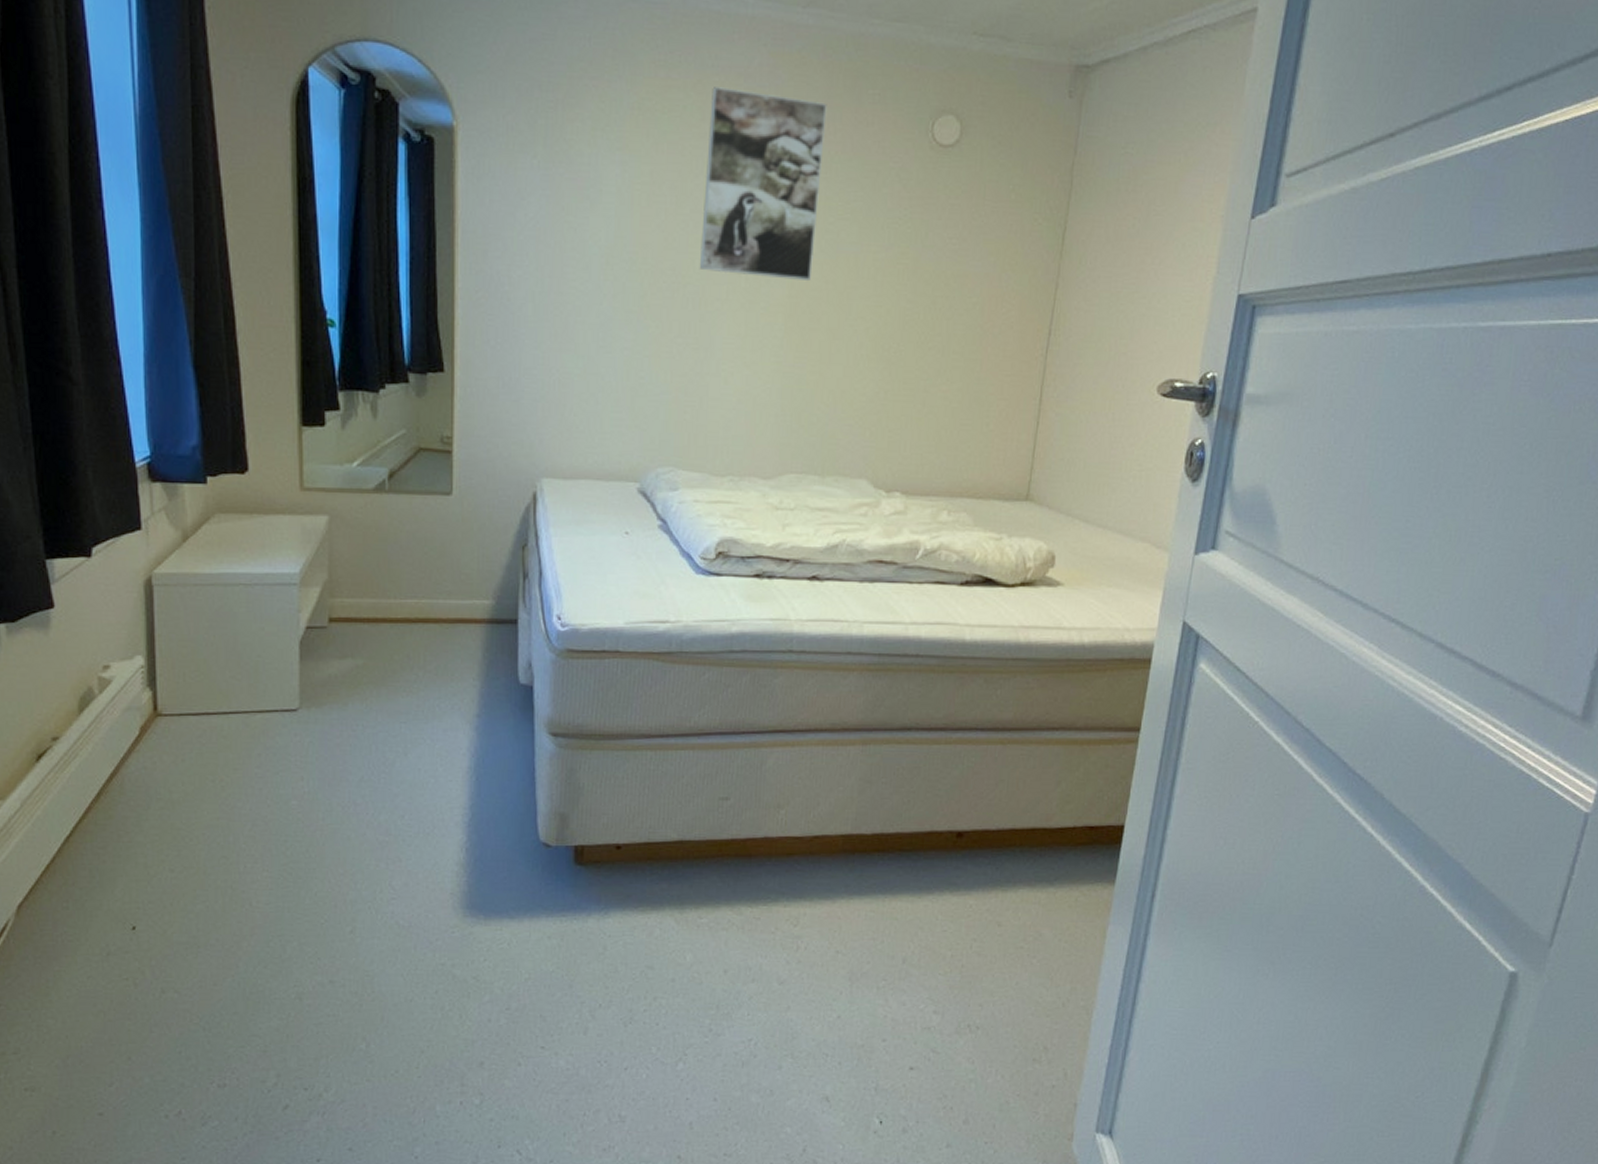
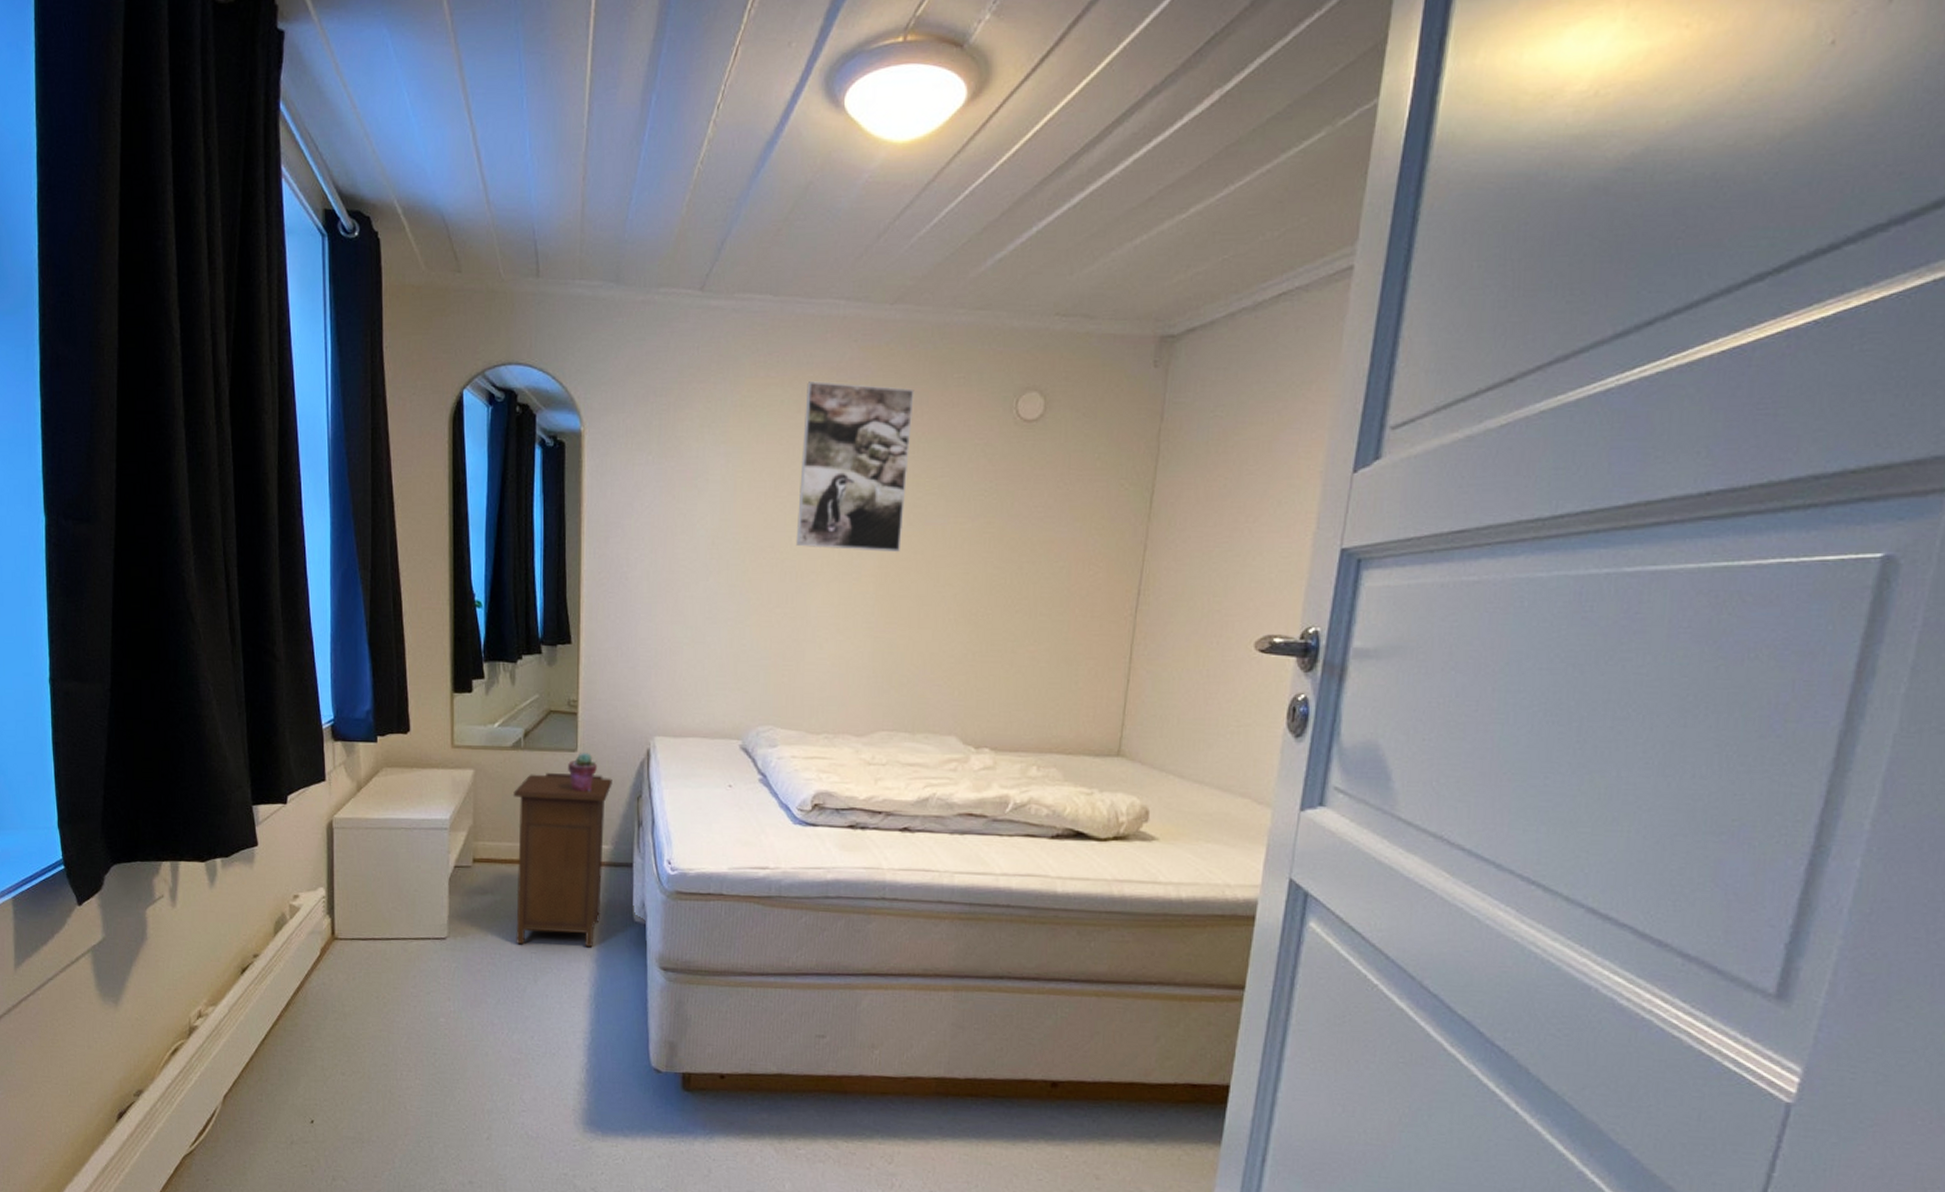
nightstand: none [377,519,494,714] -> present [513,773,613,948]
potted succulent: none [442,496,475,541] -> present [568,753,597,792]

